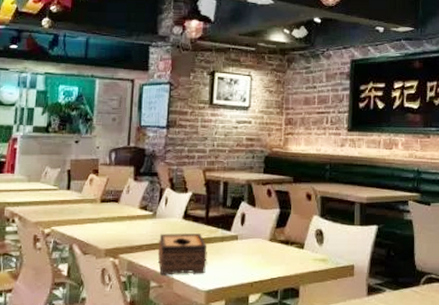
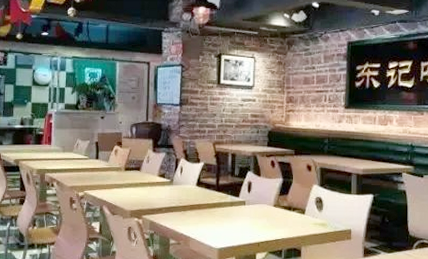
tissue box: present [157,234,208,275] -> none [175,198,219,235]

